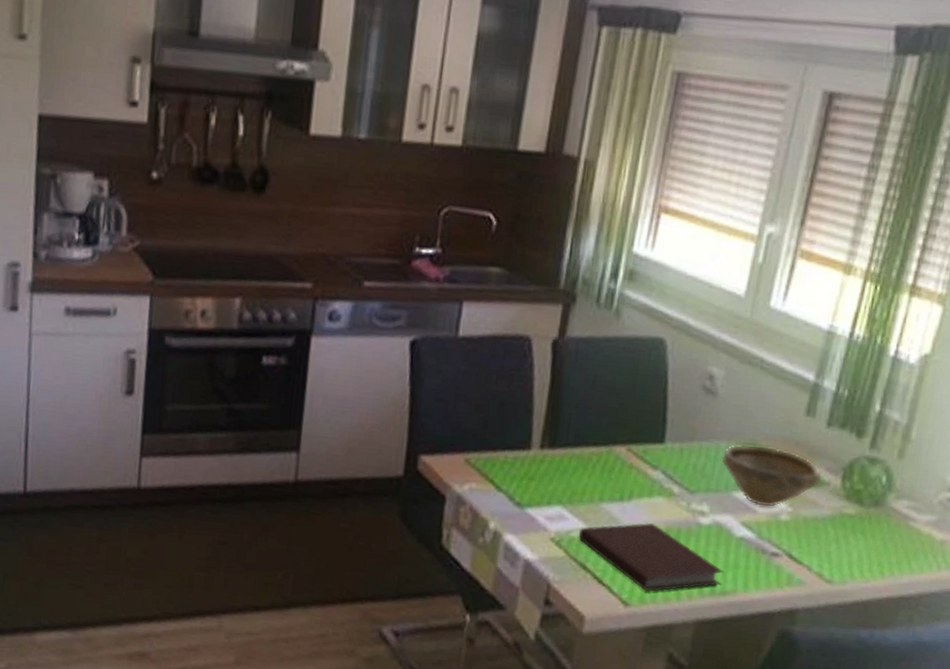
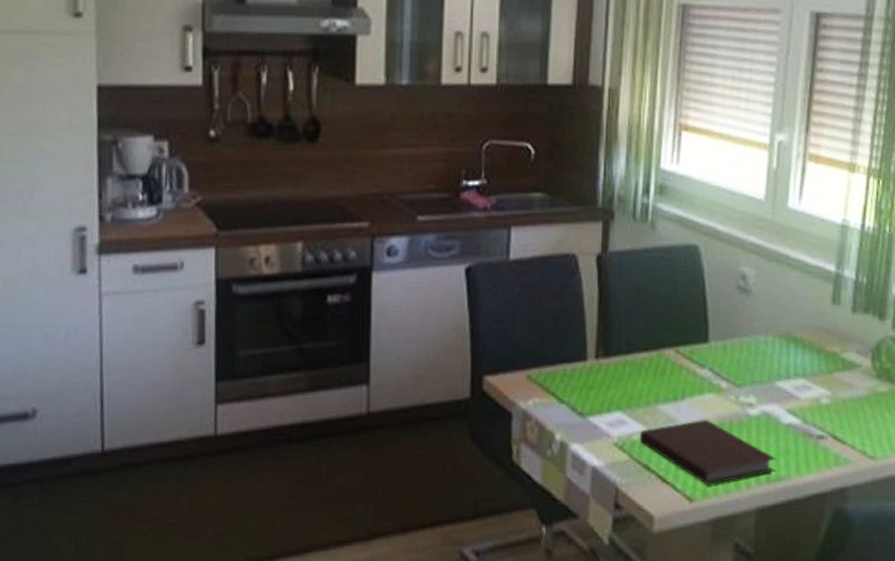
bowl: present [721,444,822,507] -> none [762,335,854,393]

